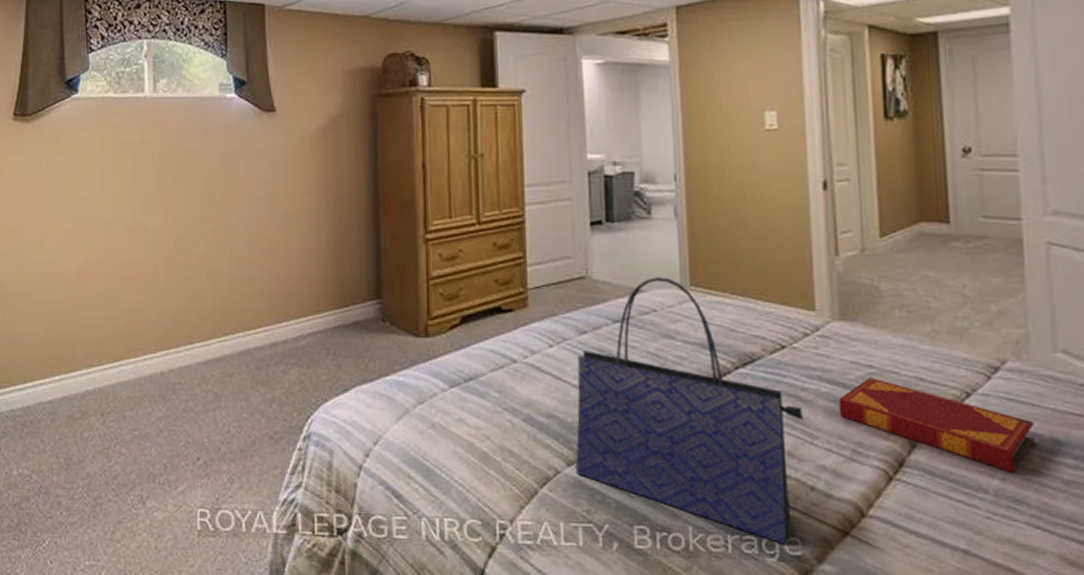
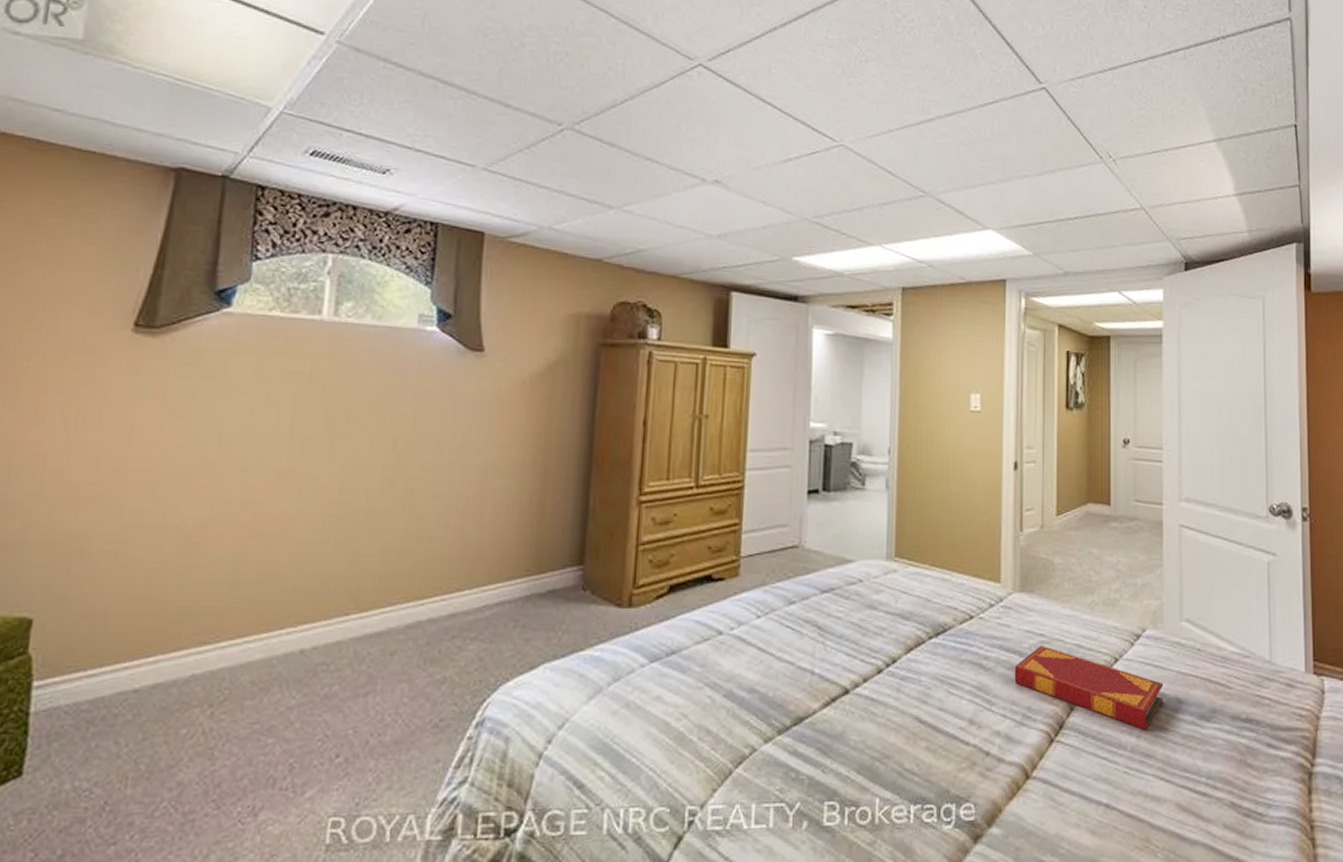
tote bag: present [576,277,803,545] -> none [773,548,984,811]

